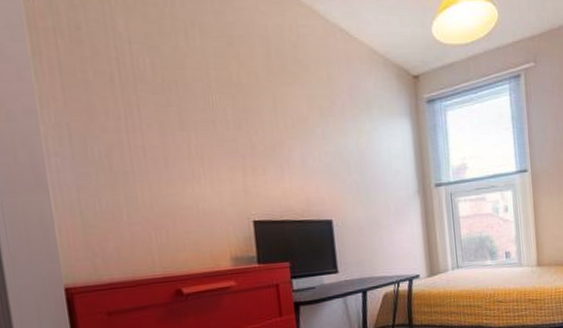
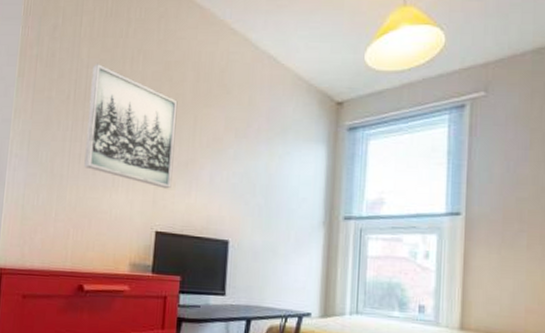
wall art: none [136,38,262,176] -> present [84,64,178,189]

